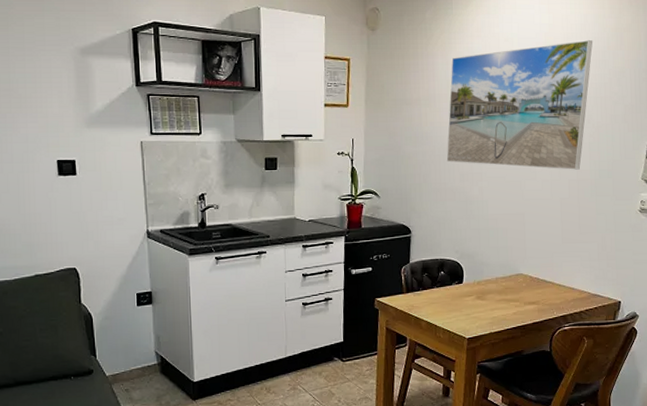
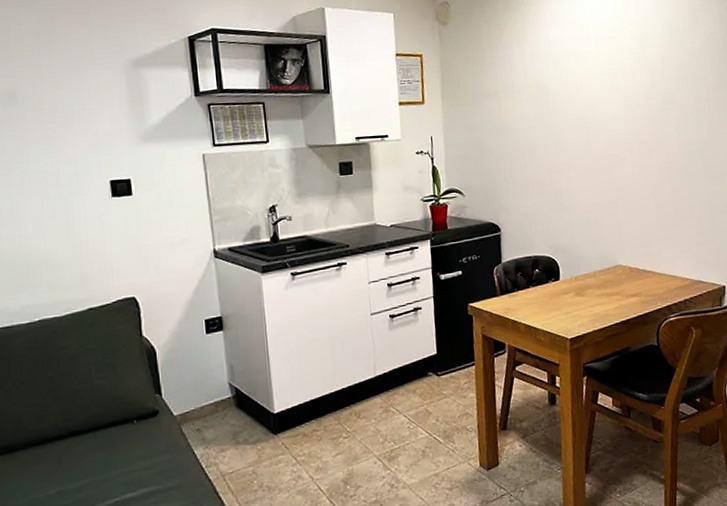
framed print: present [446,40,593,170] -> none [527,22,669,154]

